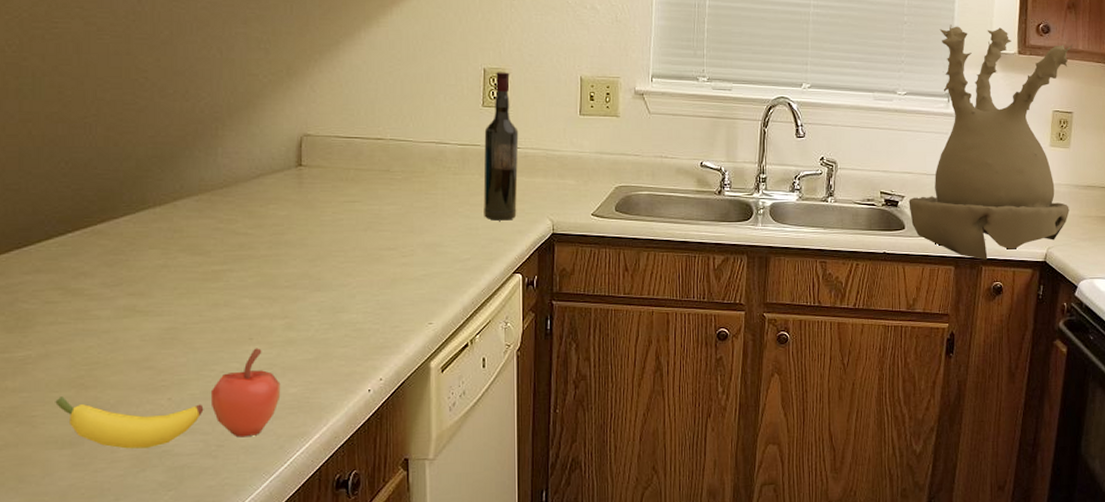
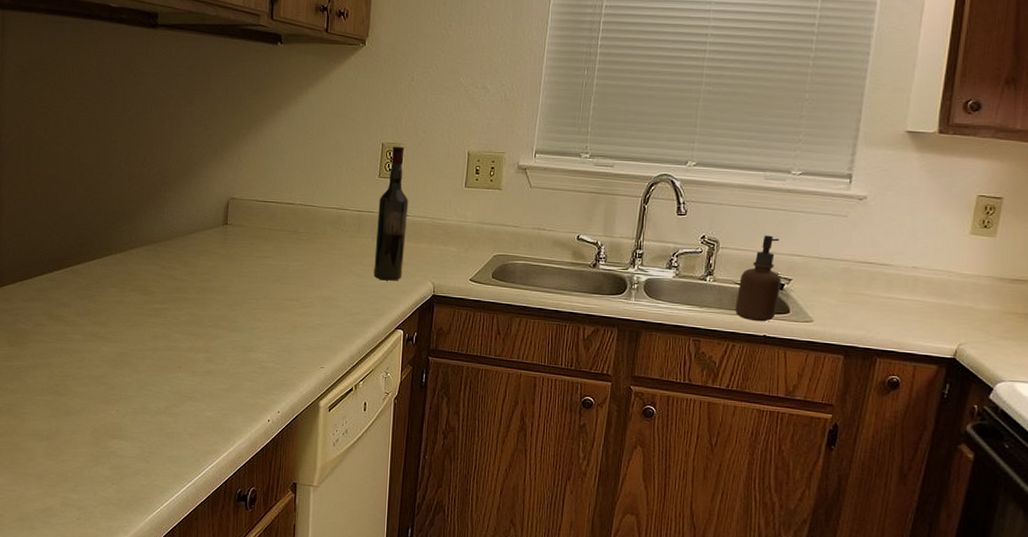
fruit: present [55,348,281,449] -> none [38,375,200,448]
soap dispenser: none [856,154,896,239] -> present [735,235,782,322]
plant: present [908,25,1073,261] -> none [796,102,1009,352]

